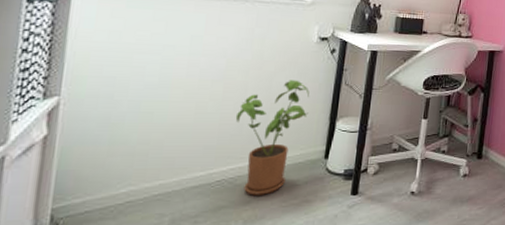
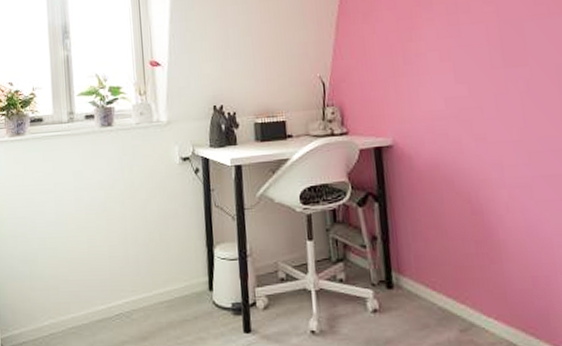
house plant: present [235,79,310,195] -> none [121,206,185,331]

